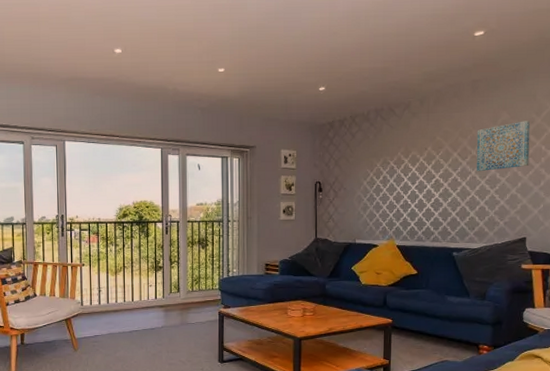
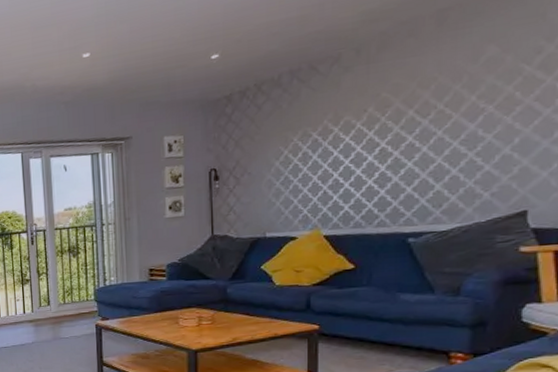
wall art: present [476,121,531,172] -> none [444,51,537,131]

